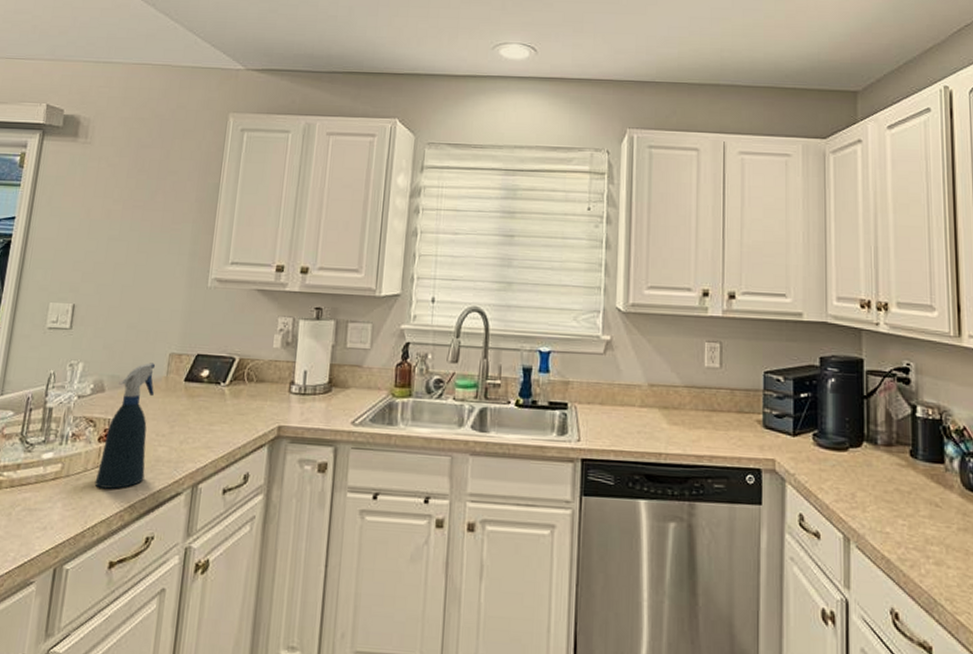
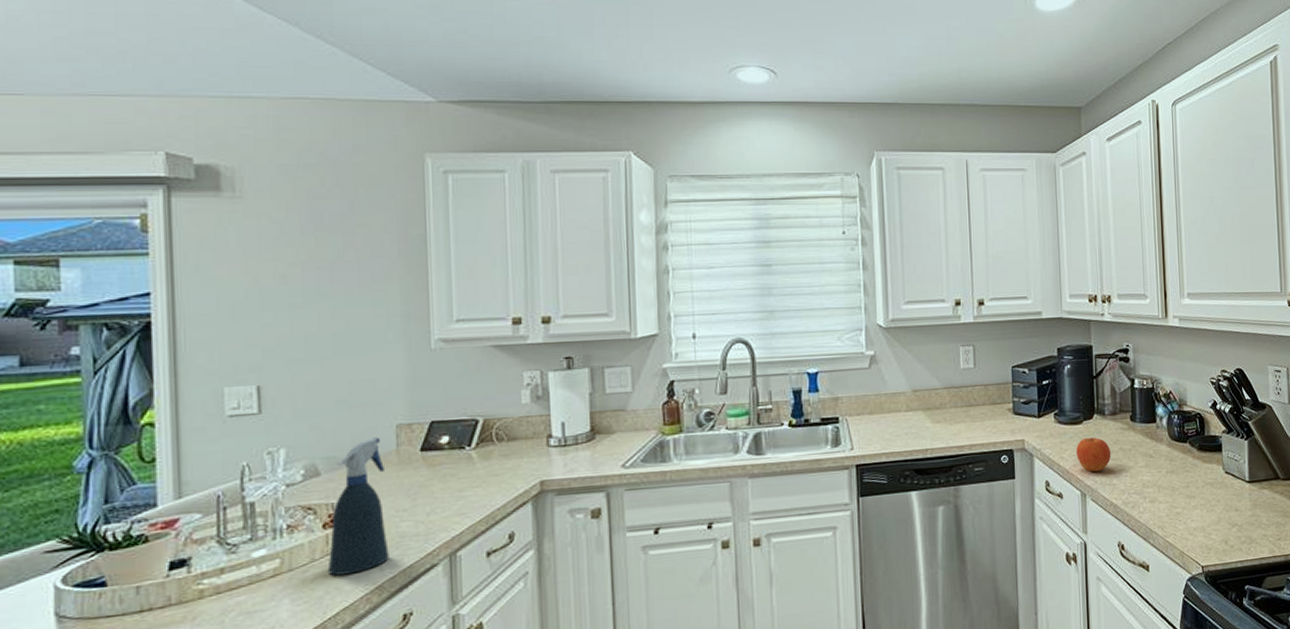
fruit: none [839,469,884,514] -> present [1076,437,1111,472]

